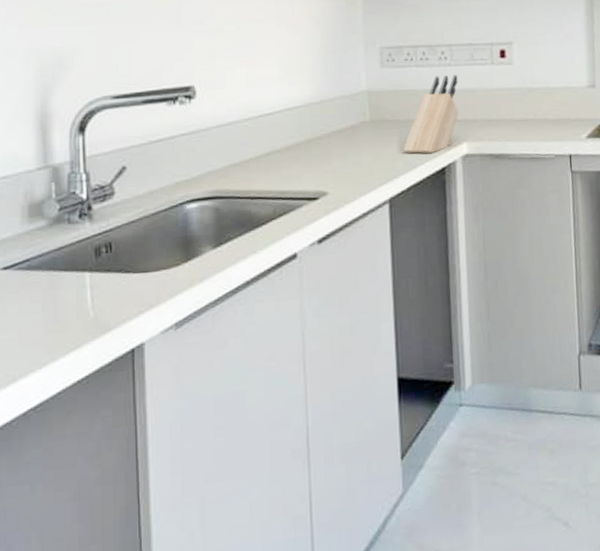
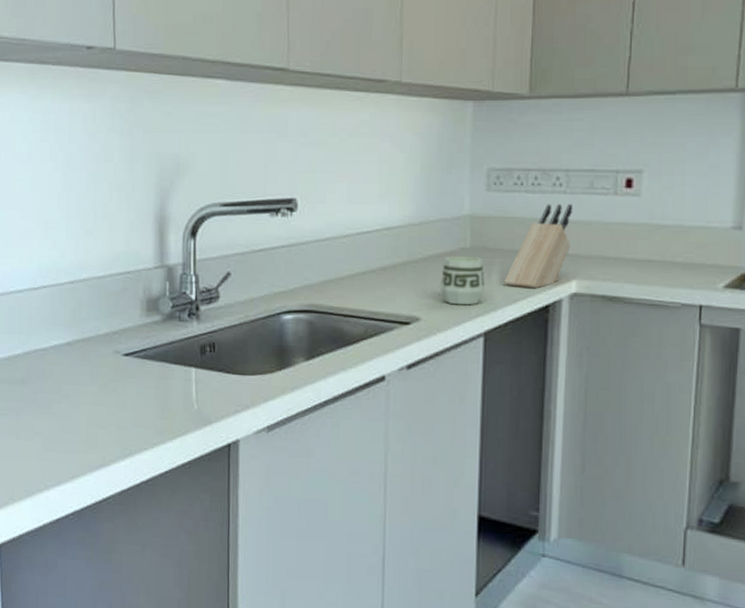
cup: none [344,129,386,176] -> present [440,256,485,305]

